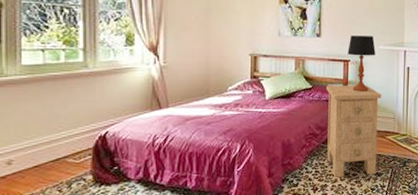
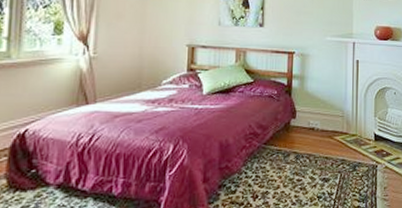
nightstand: present [326,84,382,178] -> none [269,79,329,183]
table lamp: present [348,35,376,92] -> none [292,26,322,87]

